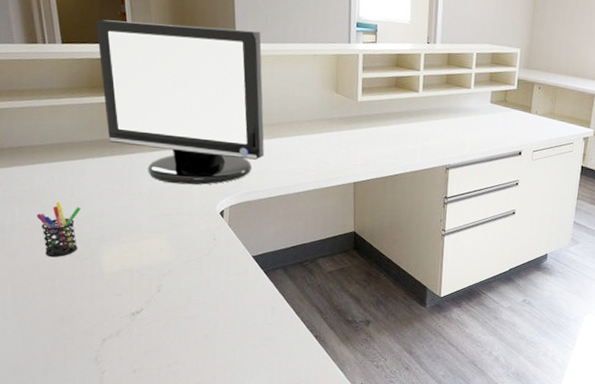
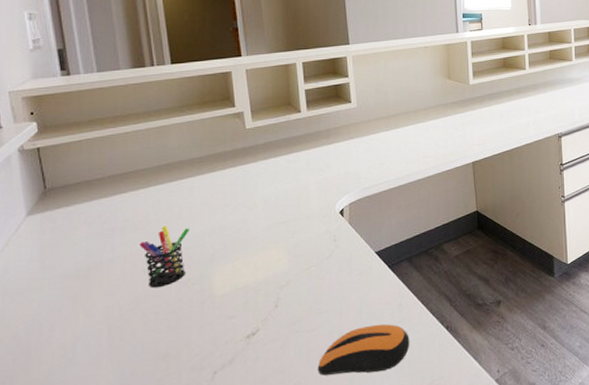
monitor: present [96,19,264,185] -> none [207,31,382,189]
computer mouse: none [194,322,280,365] -> present [317,324,410,376]

